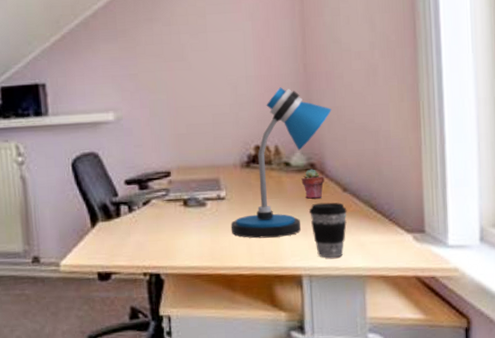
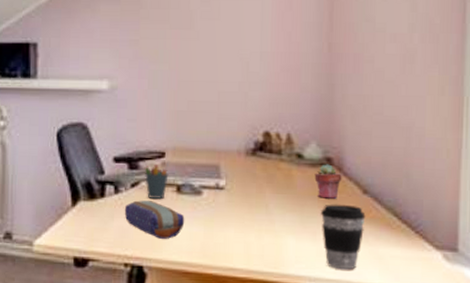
pencil case: none [139,215,194,248] -> present [124,200,185,239]
pen holder: none [153,179,176,214] -> present [144,161,170,200]
desk lamp: present [231,87,332,239] -> none [228,67,357,239]

